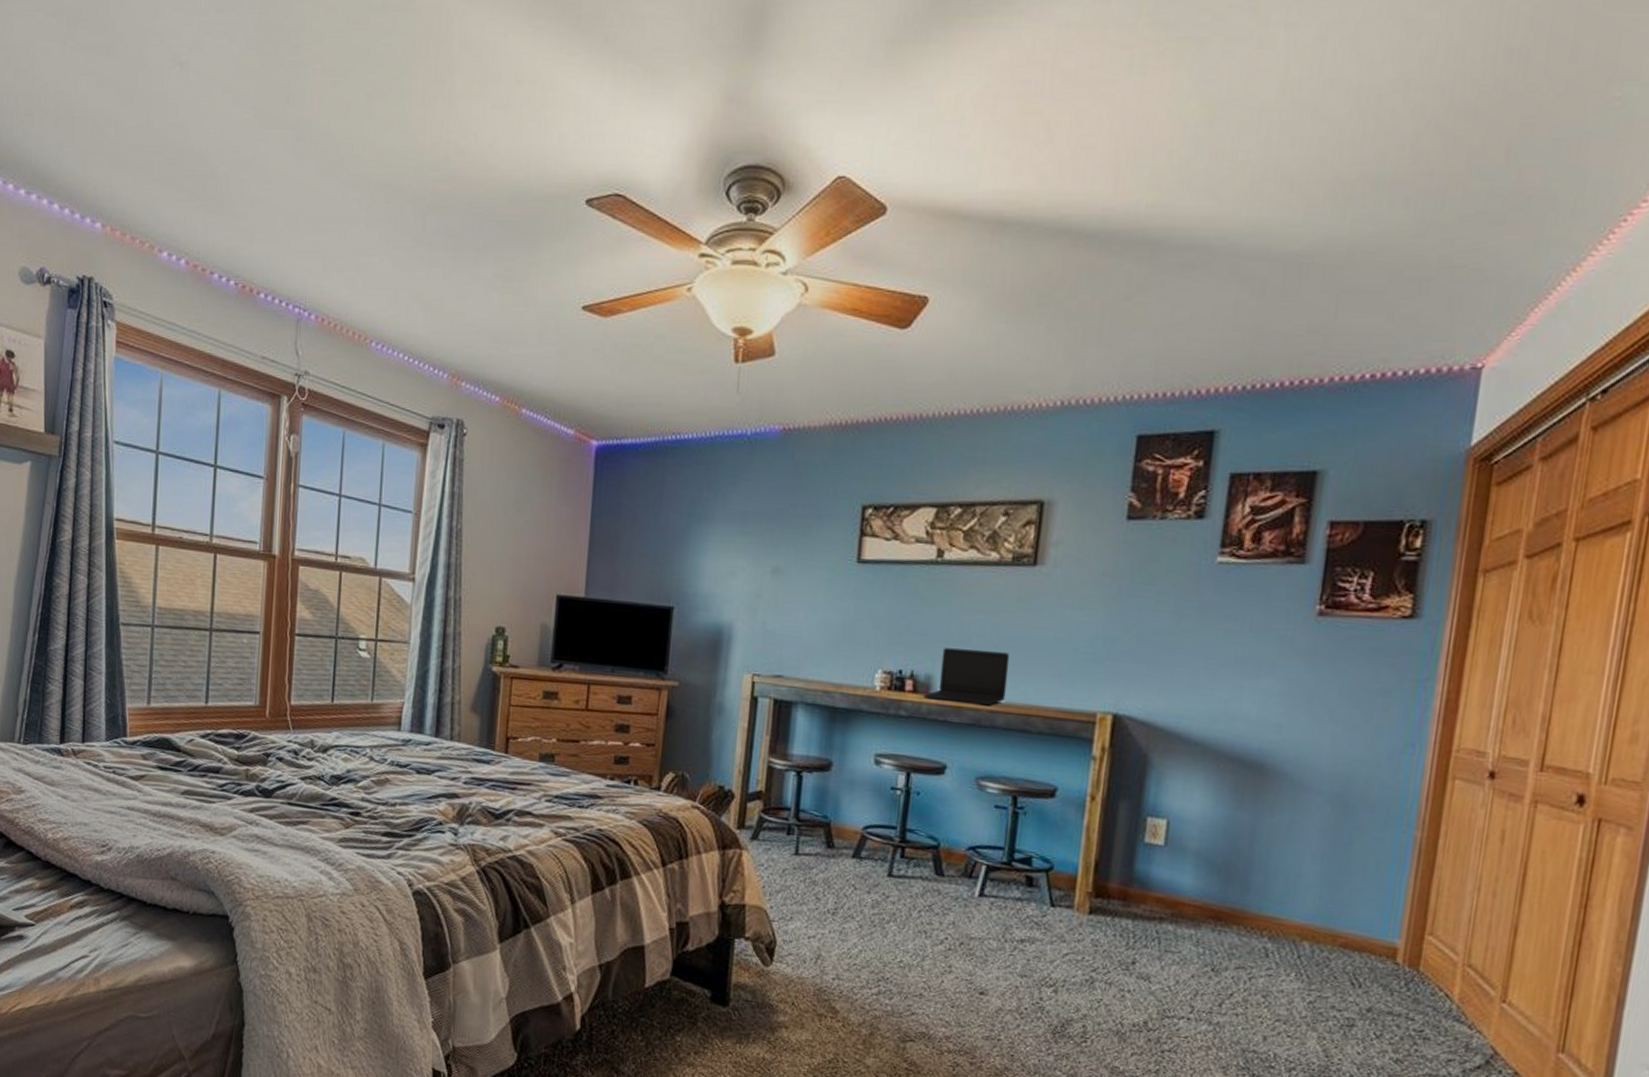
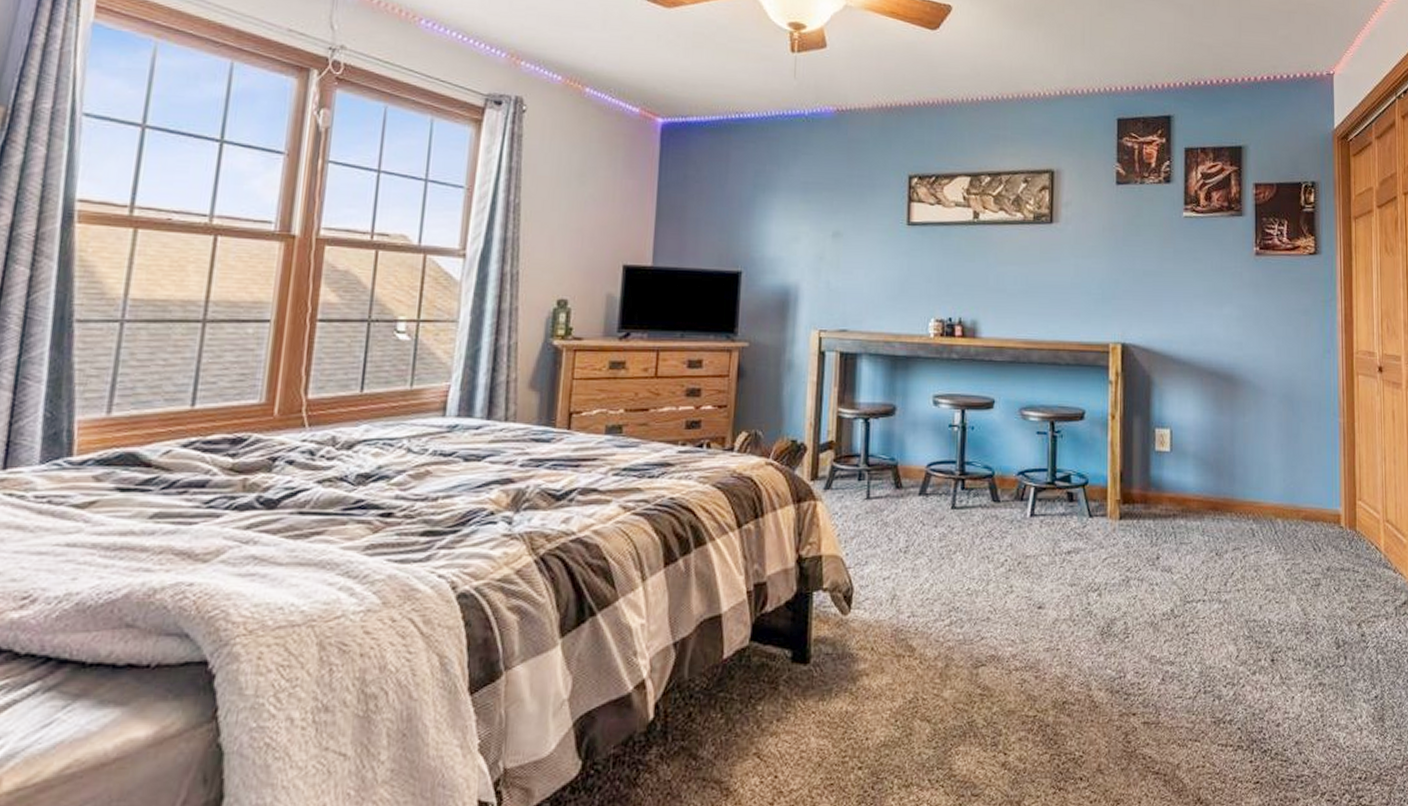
laptop: present [922,648,1010,707] -> none [970,296,1039,346]

